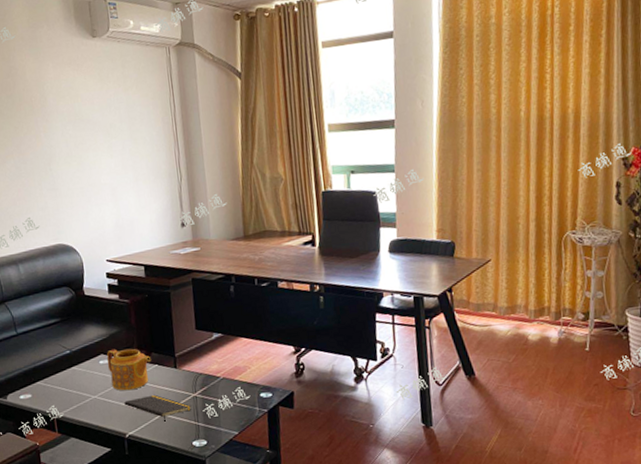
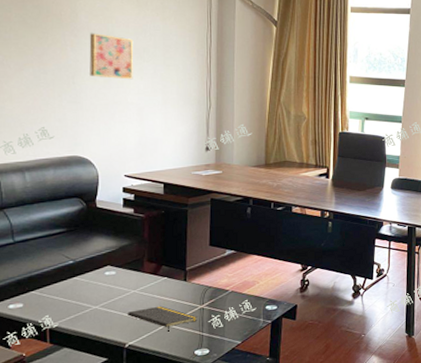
wall art: none [59,115,104,161] -> present [89,33,134,80]
teapot: present [107,348,152,391] -> none [113,261,161,302]

